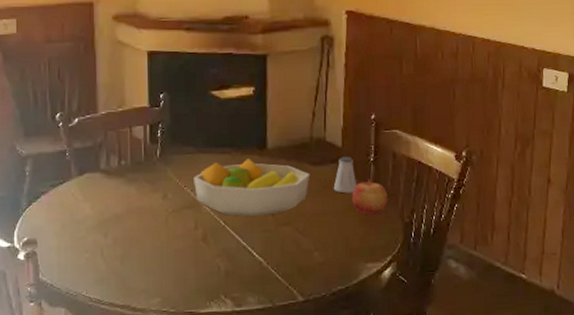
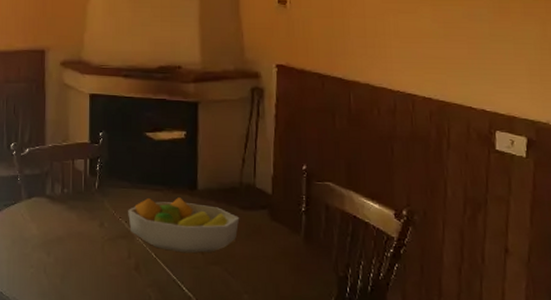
saltshaker: present [333,156,357,194] -> none [263,203,287,241]
apple: present [352,179,388,215] -> none [282,228,321,265]

